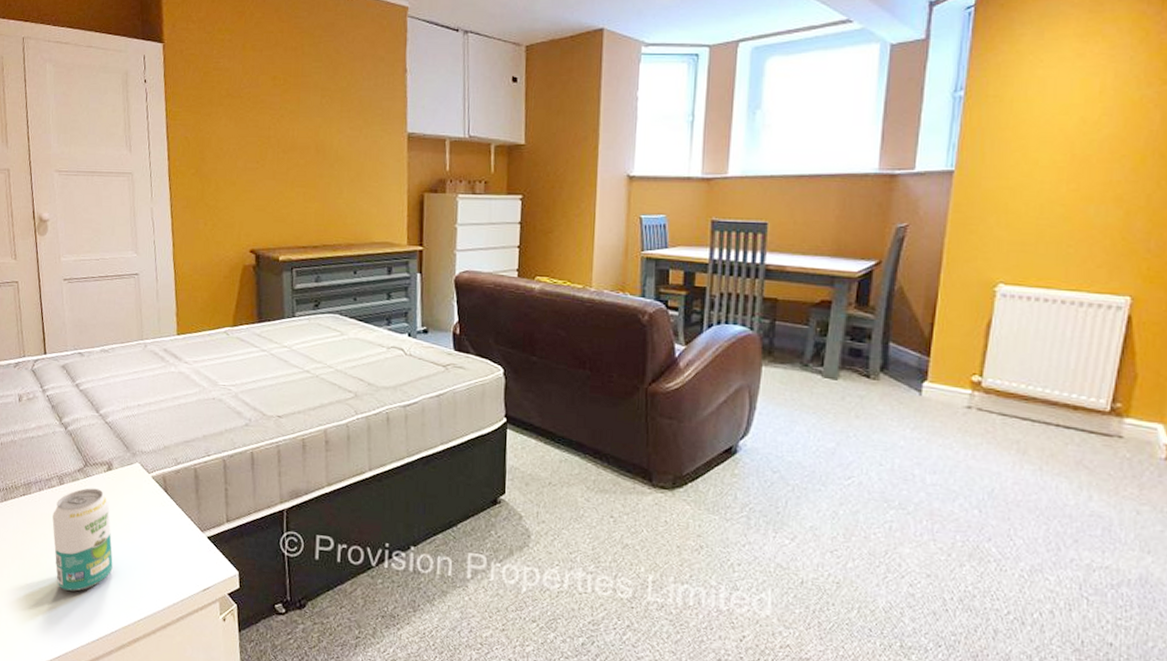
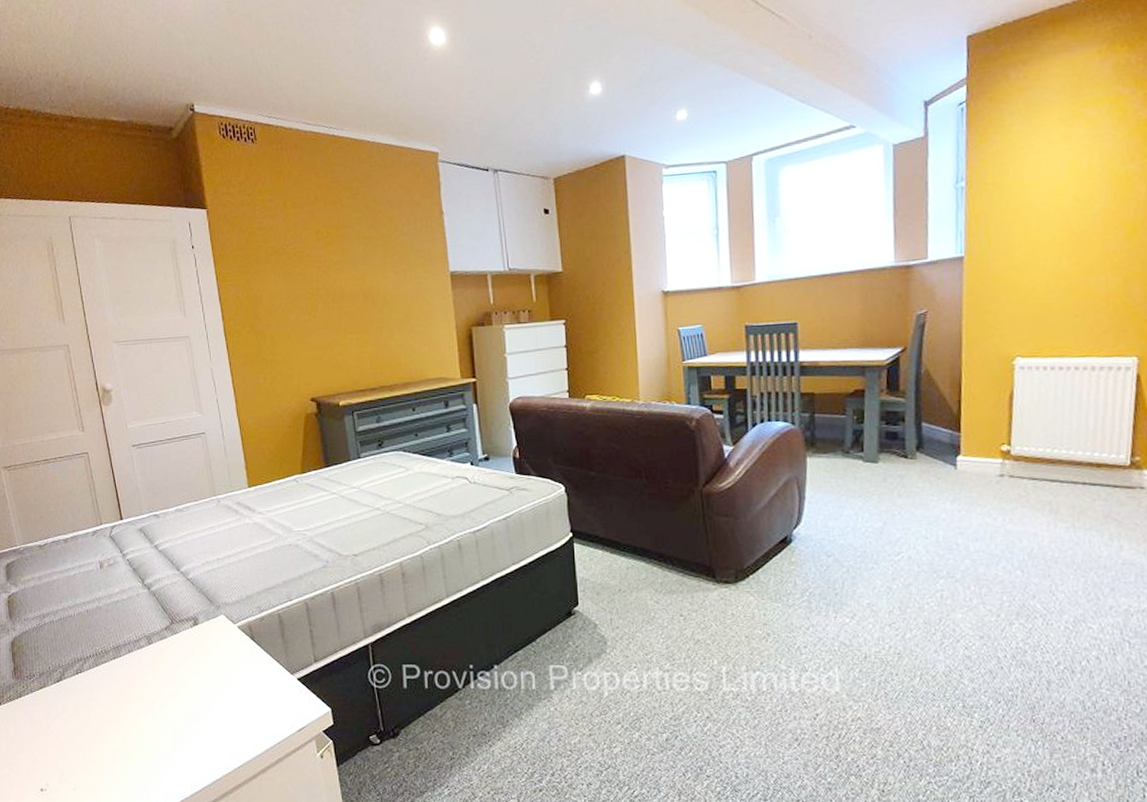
beverage can: present [52,488,113,592] -> none [144,644,208,746]

